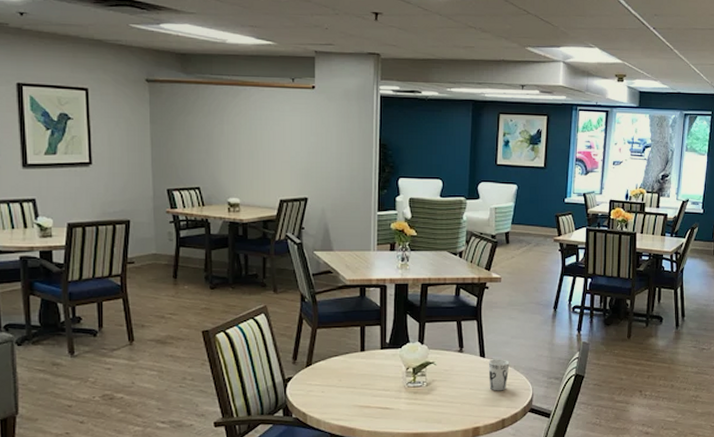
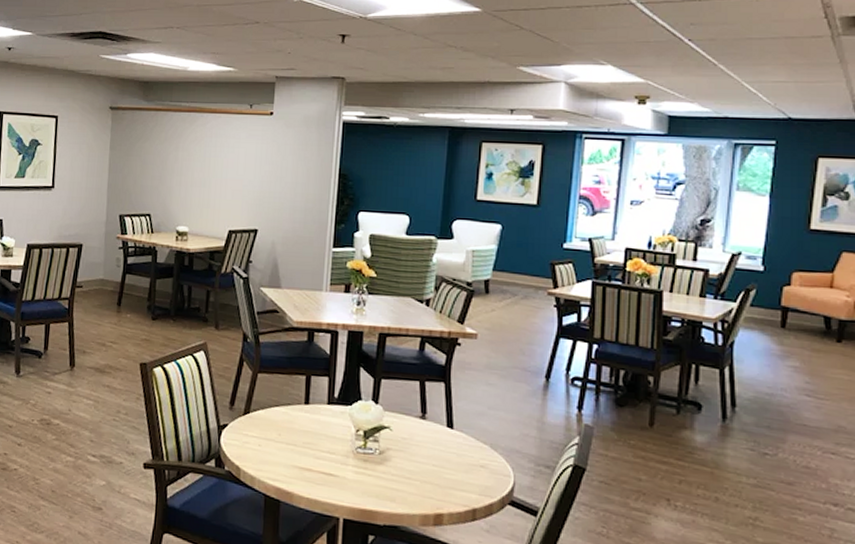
cup: present [488,359,510,391] -> none [457,432,485,473]

